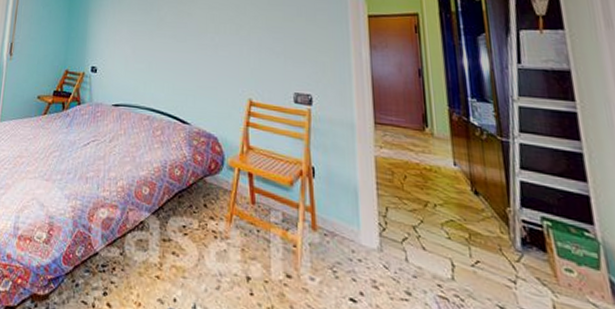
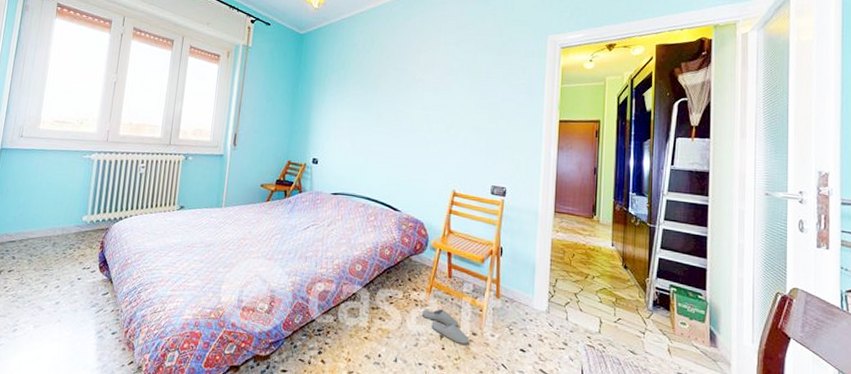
slippers: none [223,242,284,290] -> present [422,309,470,344]

